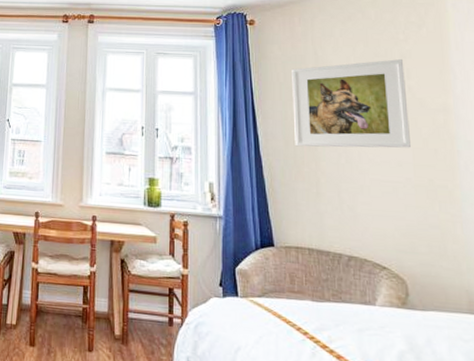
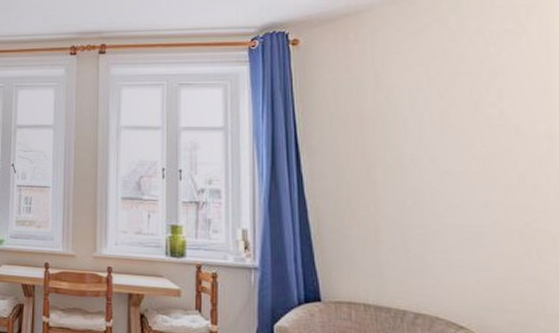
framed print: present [292,58,411,148] -> none [345,76,501,187]

